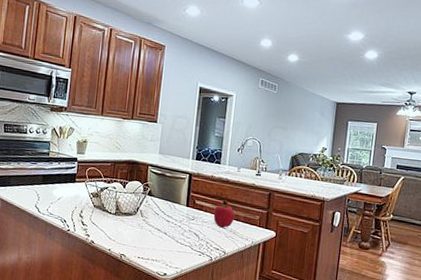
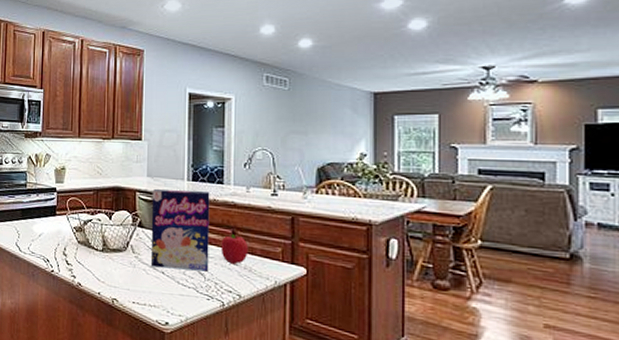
cereal box: none [155,165,209,233] -> present [150,189,210,272]

